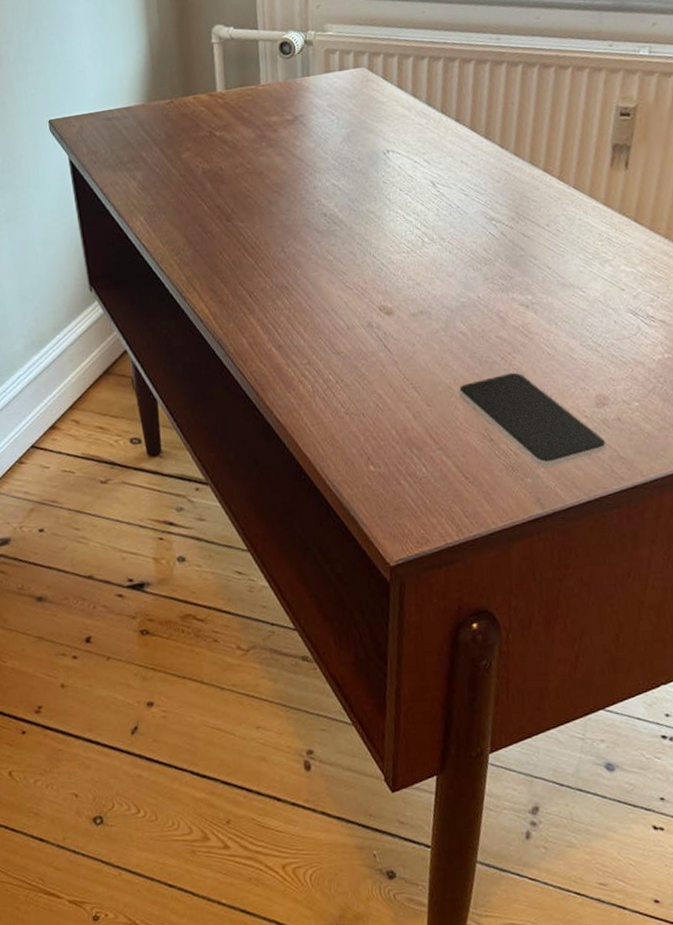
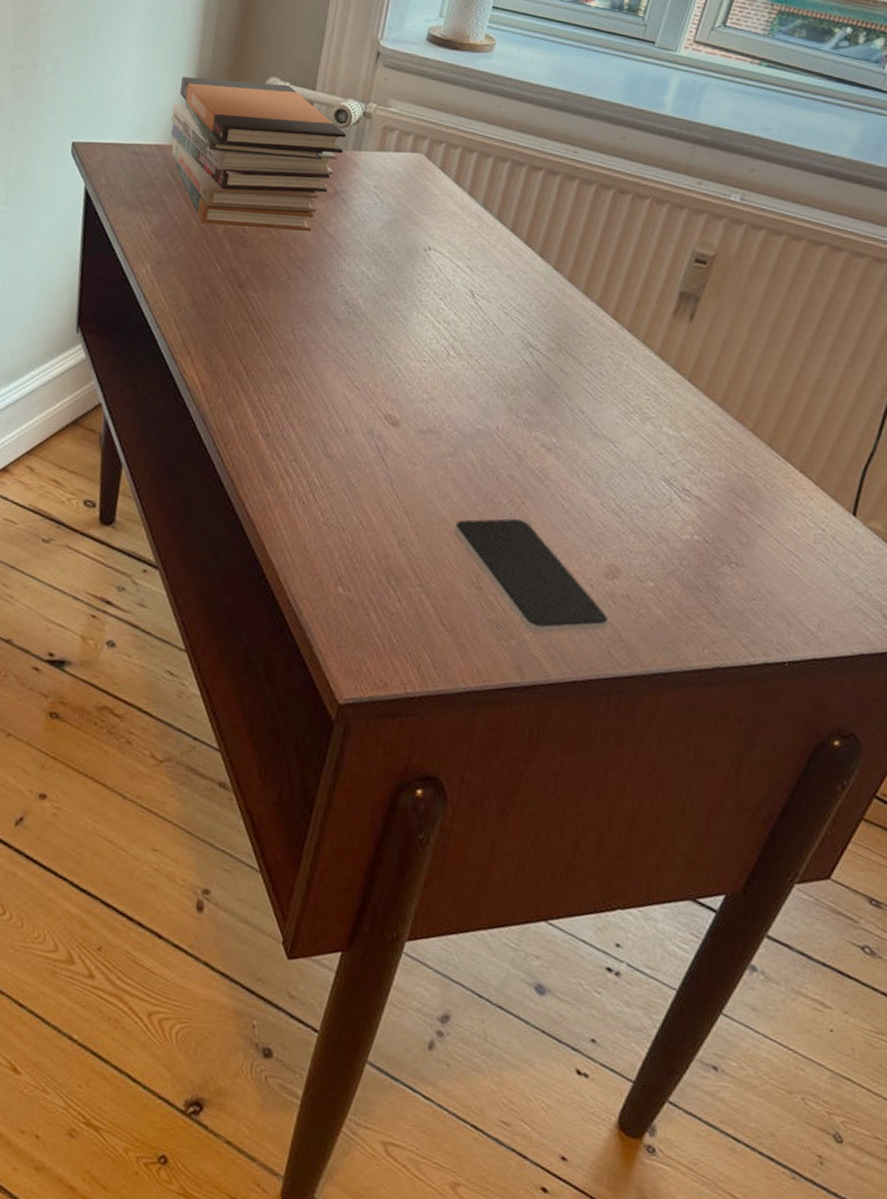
book stack: none [133,29,294,170] -> present [170,77,347,231]

